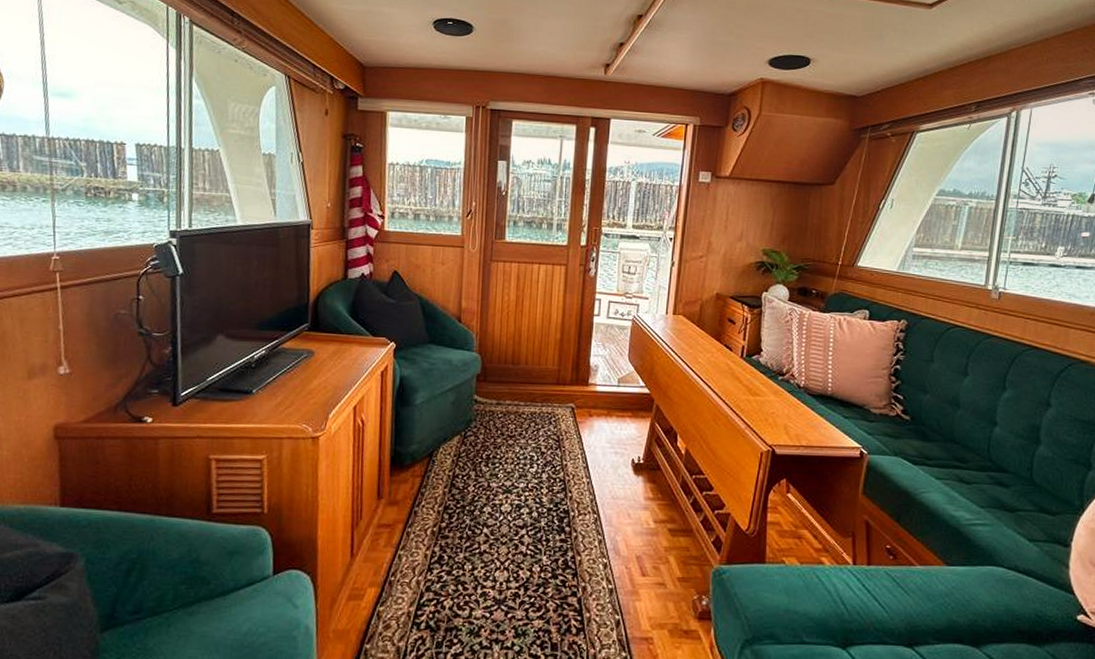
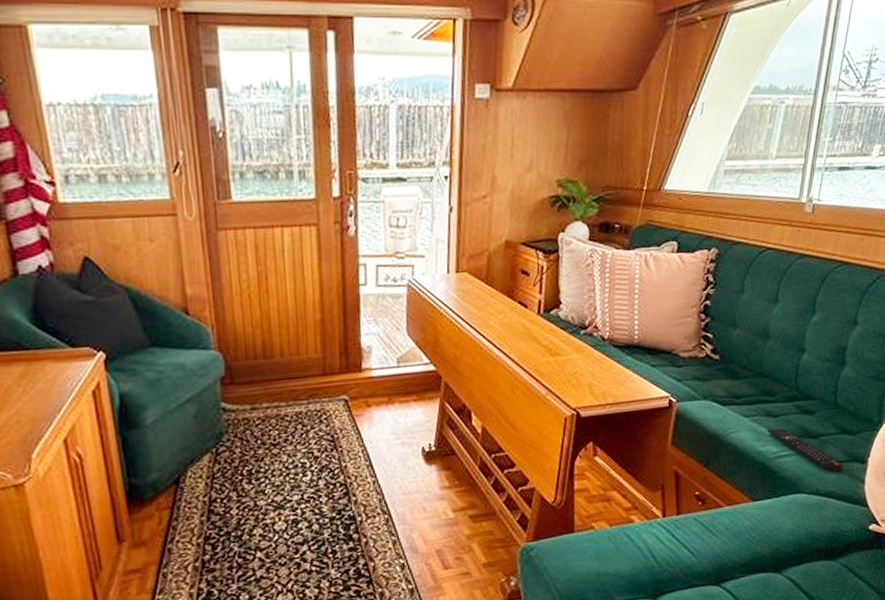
remote control: none [960,494,1044,551] -> present [767,428,844,472]

